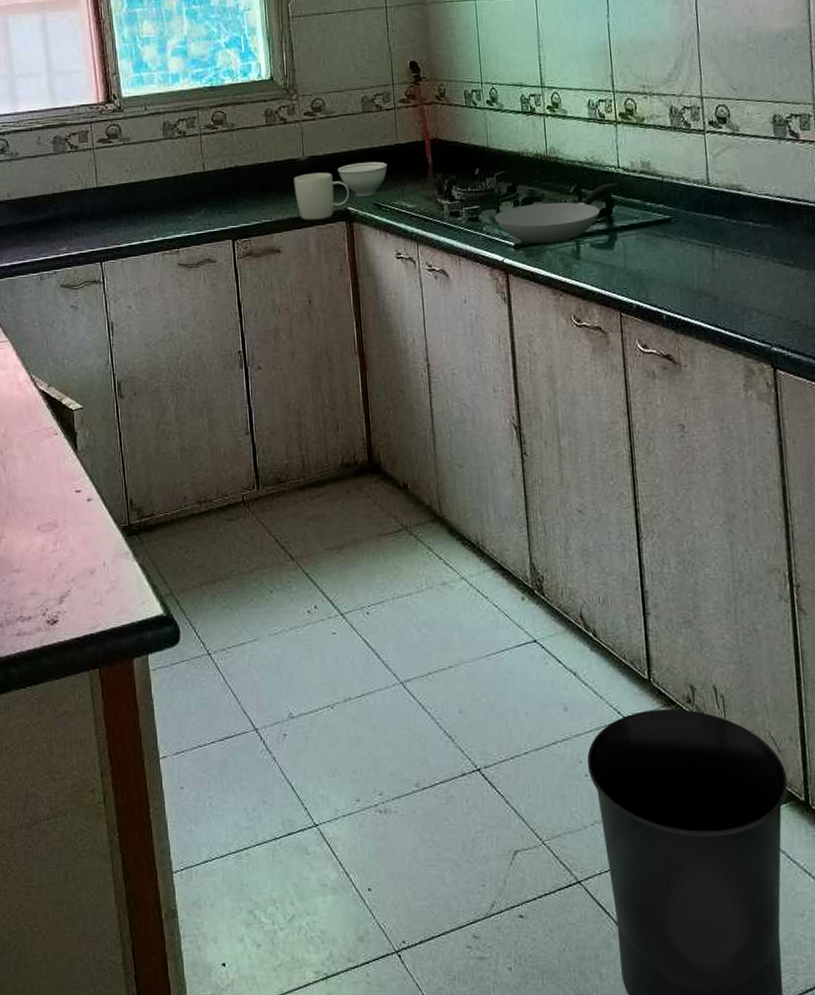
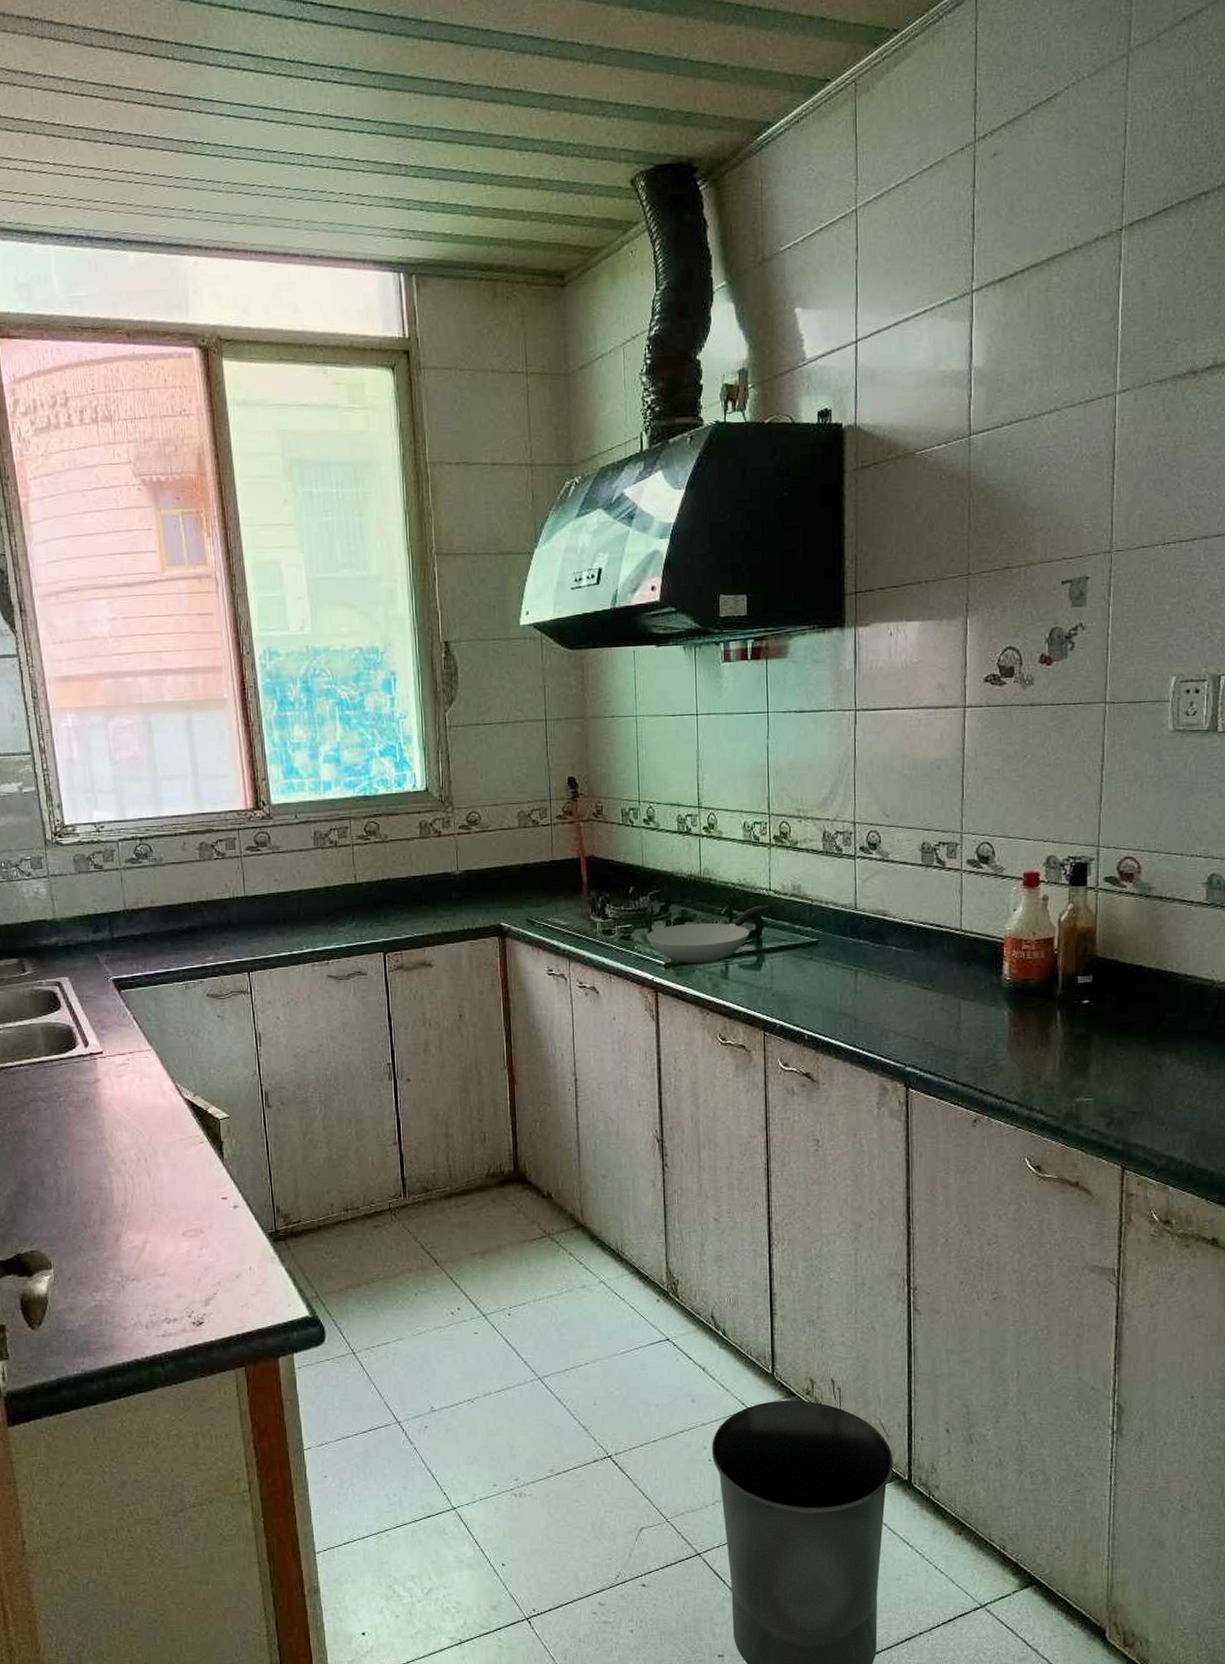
mug: present [293,172,350,220] -> none [447,887,503,935]
bowl: present [337,161,388,197] -> none [491,877,542,913]

